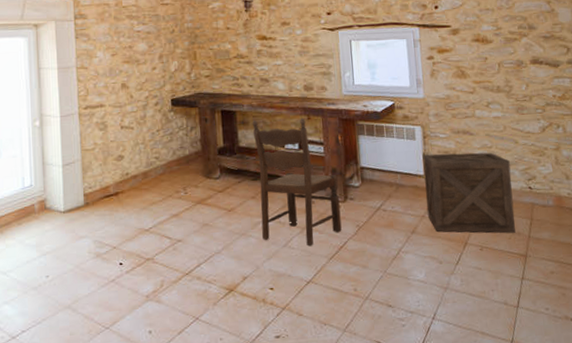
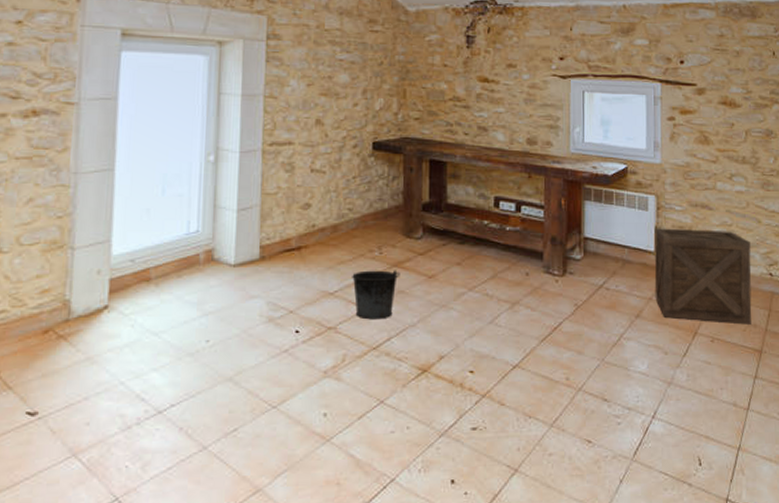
bucket: none [163,206,204,250] -> present [352,270,400,320]
wooden chair: present [252,117,342,247] -> none [464,174,557,325]

